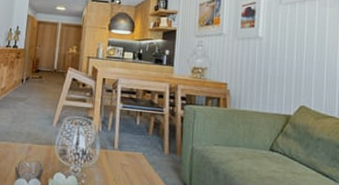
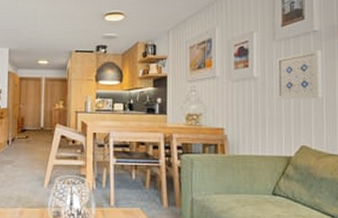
wall art: none [279,15,326,62] -> present [276,49,323,100]

